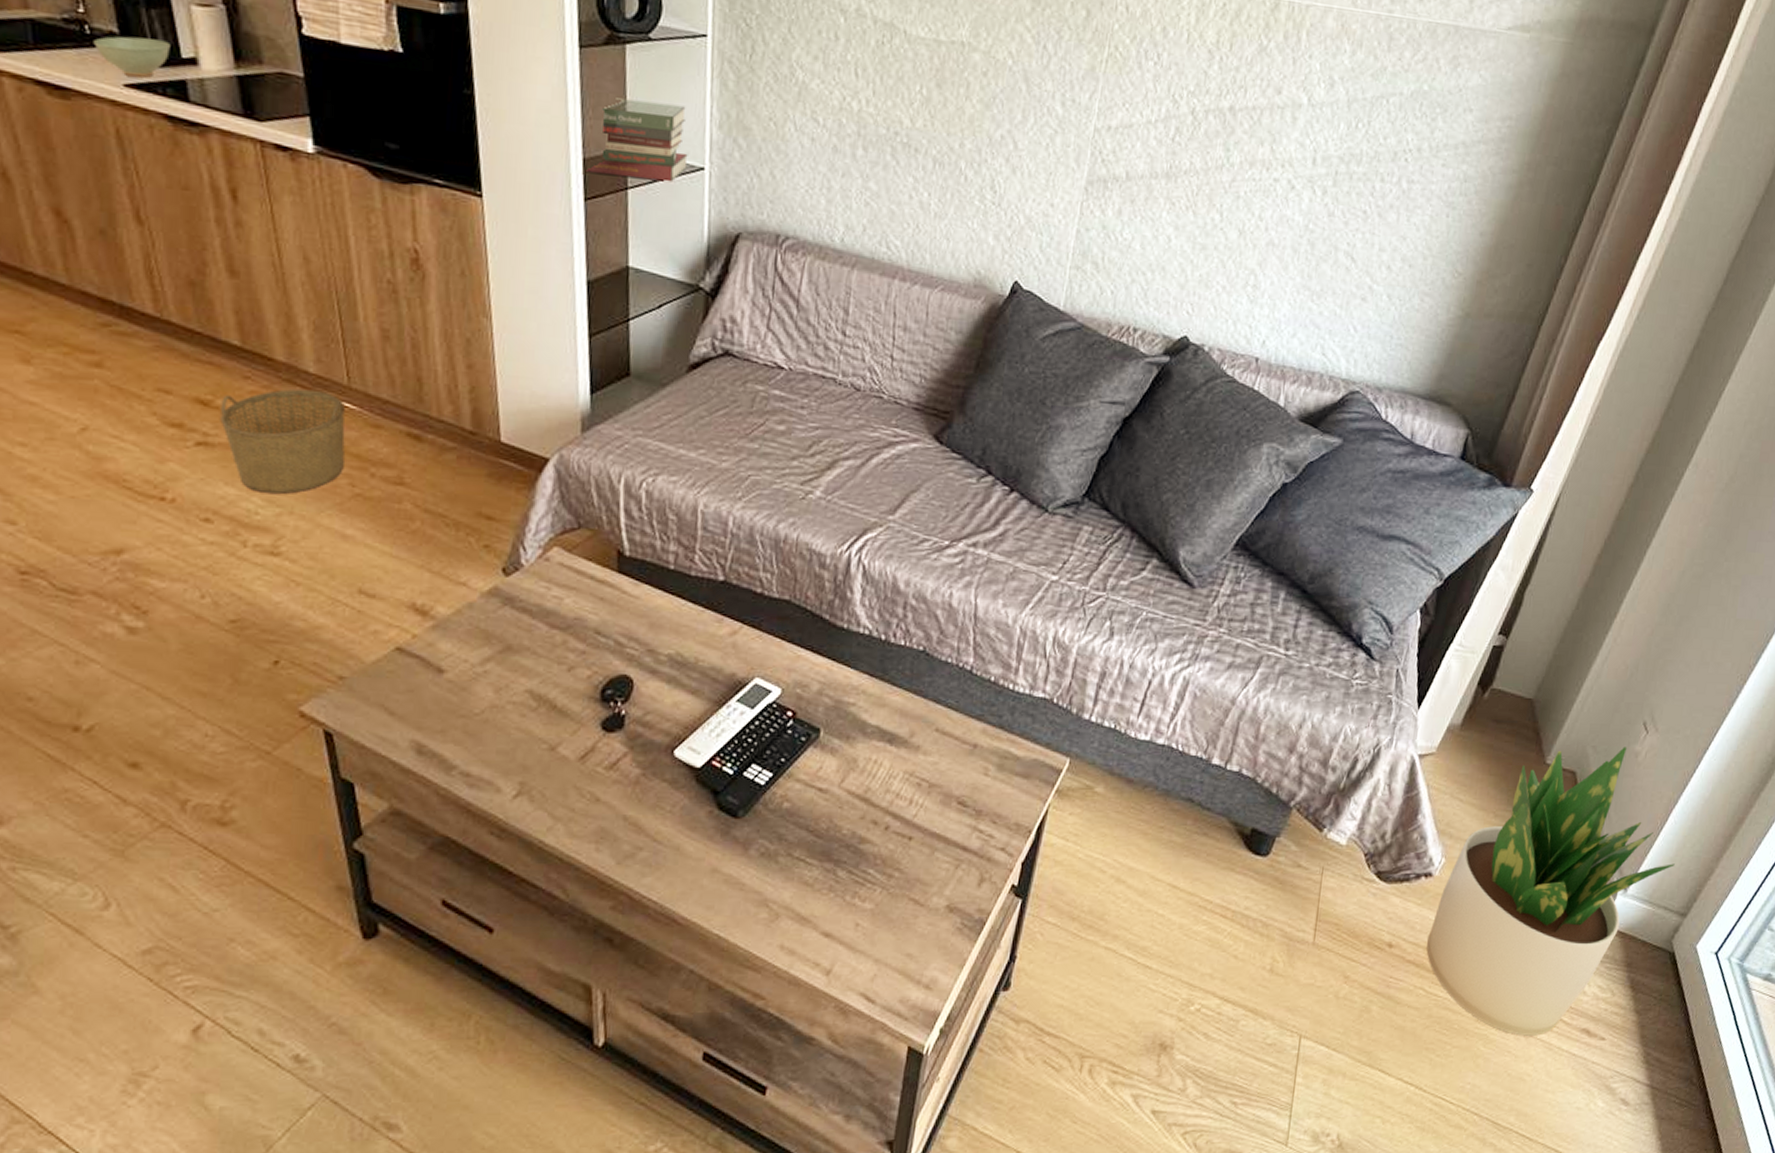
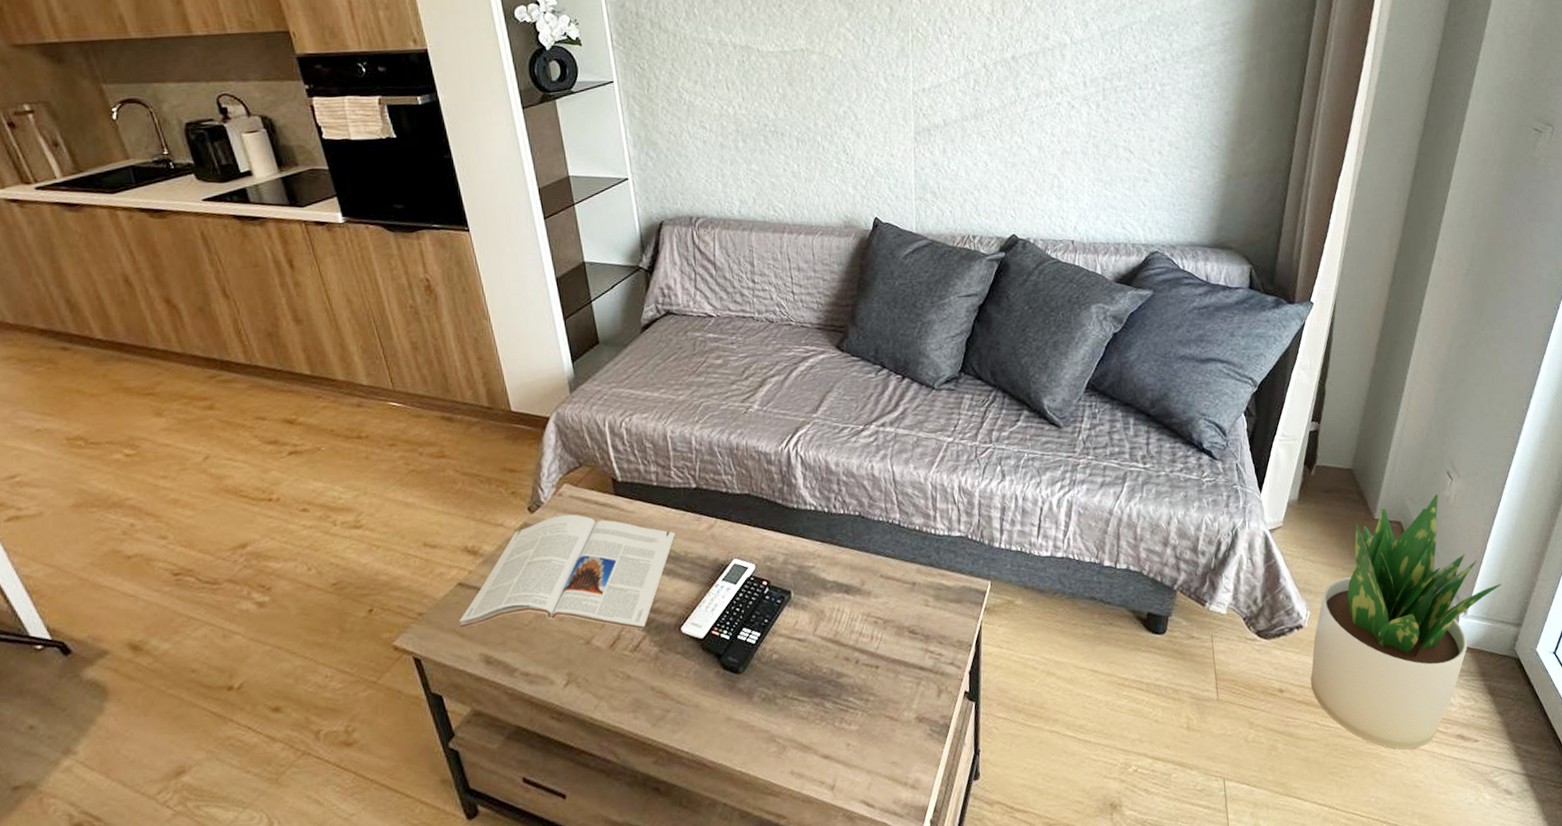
bowl: present [93,36,171,78] -> none [177,162,232,193]
basket: present [220,388,346,494] -> none [303,397,399,482]
magazine: none [390,585,688,745] -> present [459,514,676,630]
books: present [586,98,688,182] -> none [542,136,616,198]

